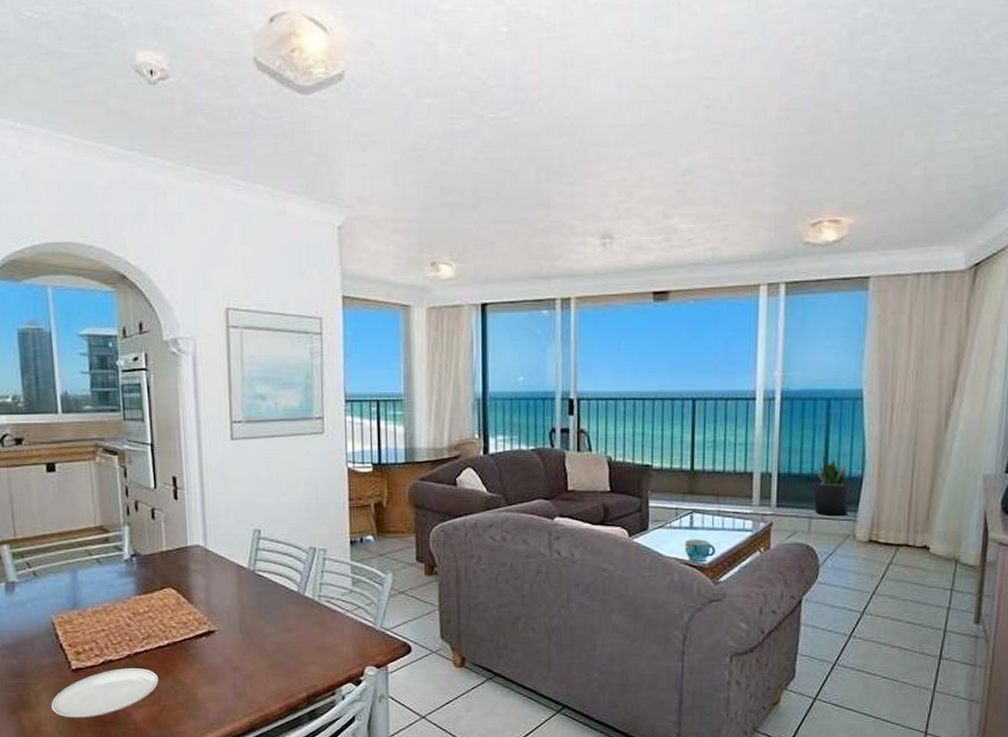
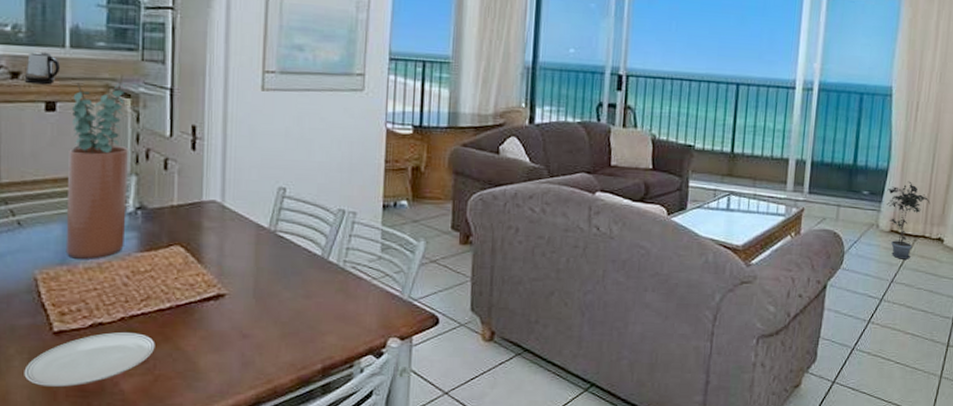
kettle: none [27,418,55,449] -> present [25,51,60,85]
vase: none [68,434,124,603] -> present [65,74,129,259]
cup: present [685,540,716,563] -> none [720,221,750,245]
planter: present [812,456,850,516] -> none [842,147,876,205]
potted plant: none [863,488,913,570] -> present [887,181,930,260]

